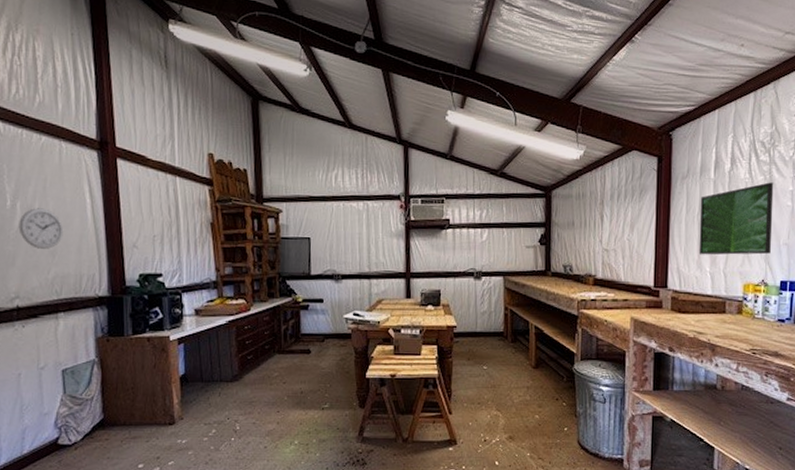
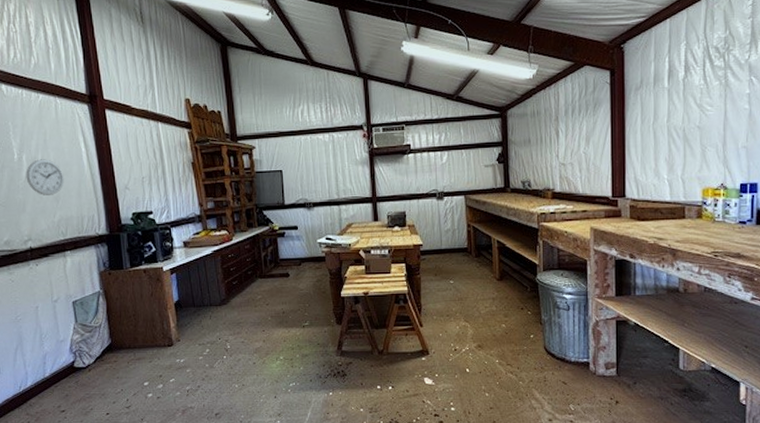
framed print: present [699,182,774,255] -> none [655,87,730,163]

